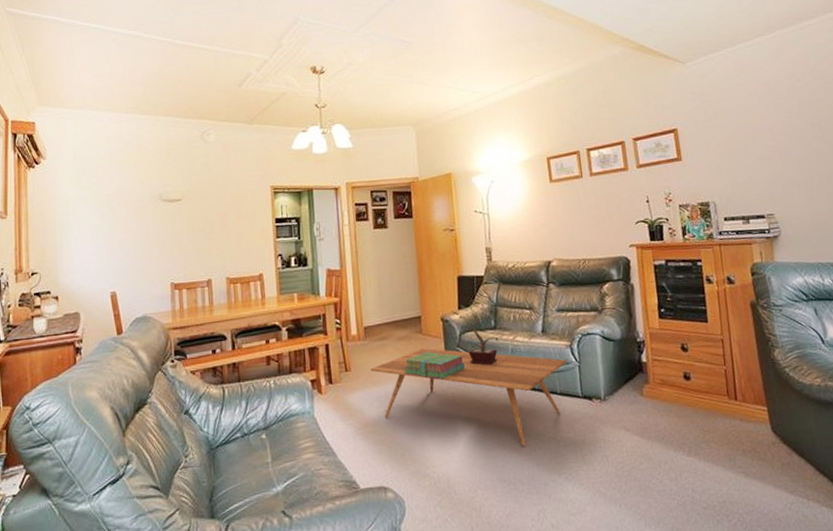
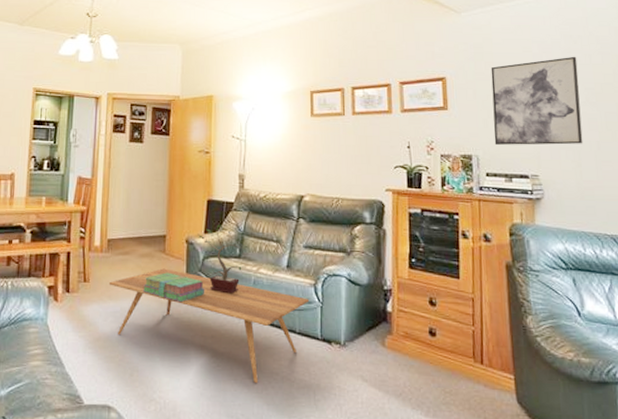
wall art: none [719,93,814,189] -> present [490,56,583,145]

